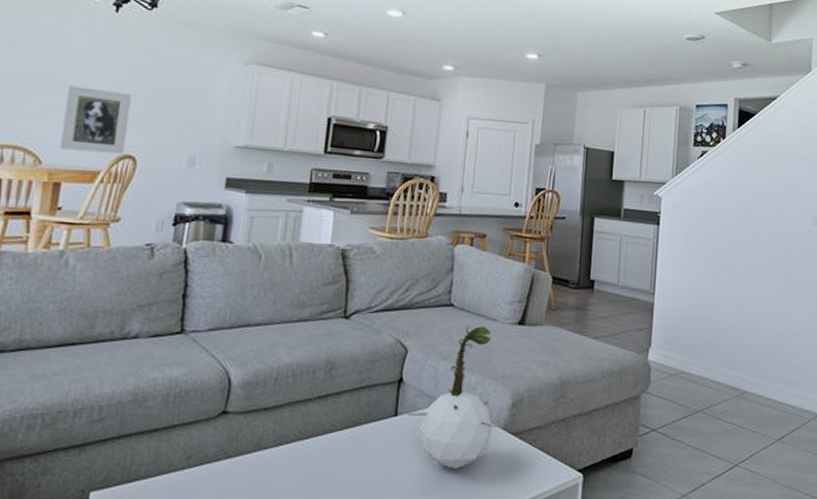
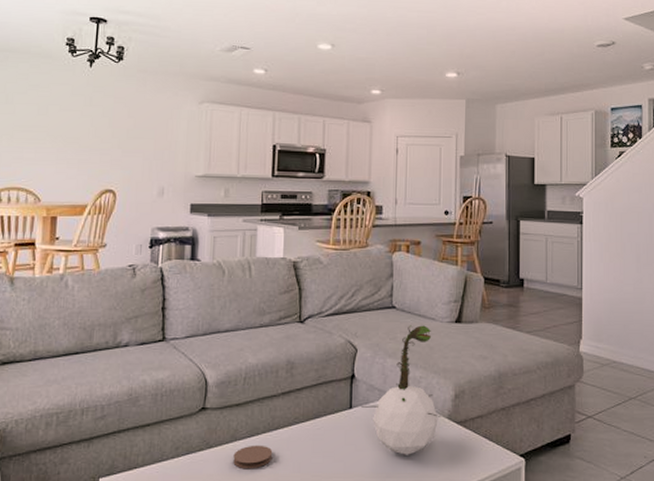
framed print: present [60,85,131,155] -> none [54,133,107,189]
coaster: none [255,455,303,483] -> present [233,445,273,470]

